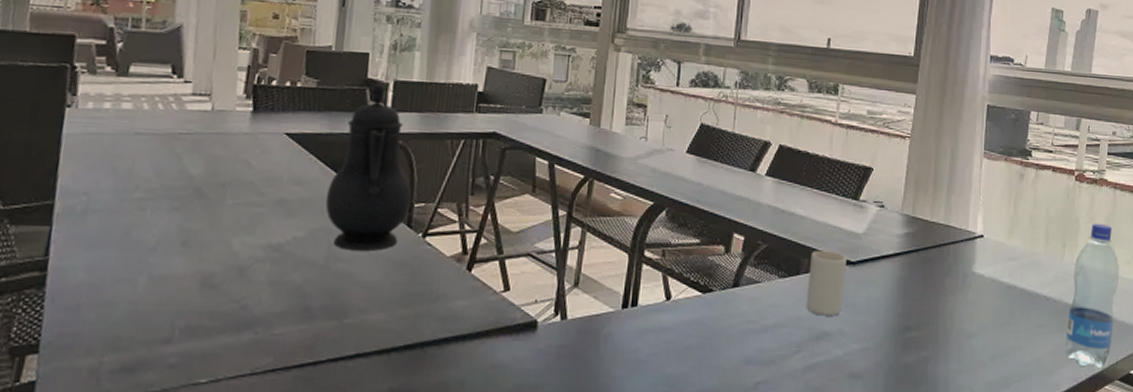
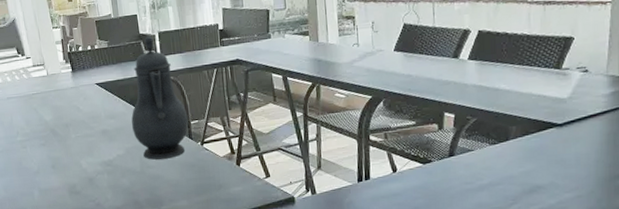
cup: present [806,250,847,316] -> none [517,116,554,173]

